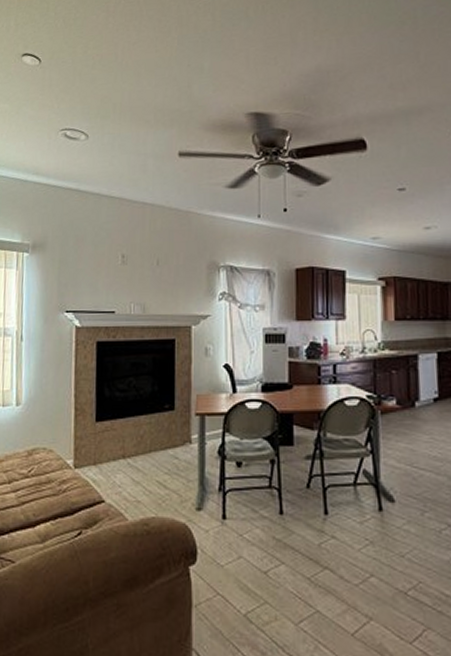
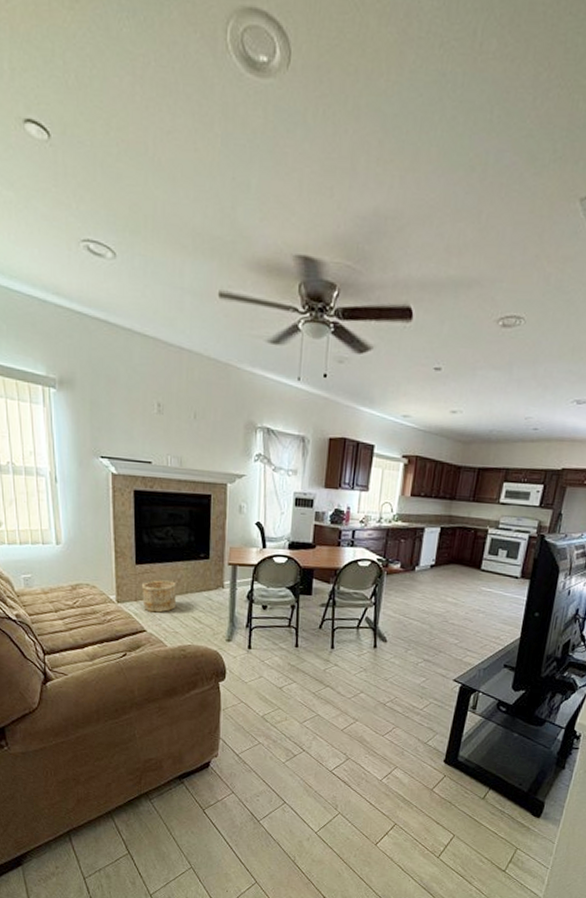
wooden bucket: none [100,438,138,478] -> present [141,580,176,613]

